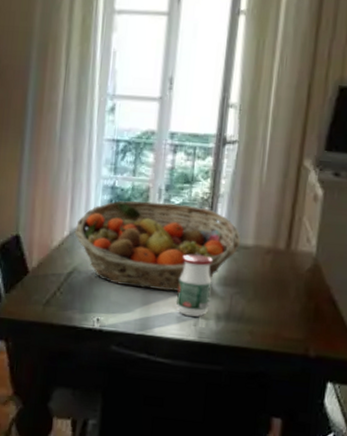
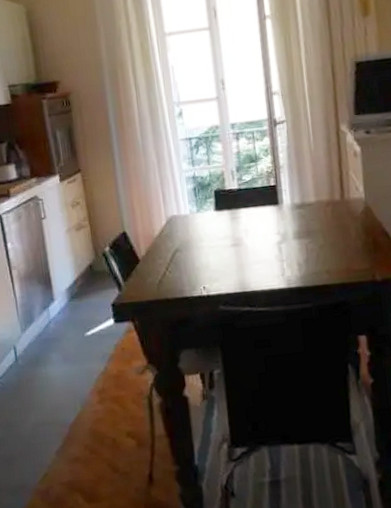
fruit basket: present [74,200,241,292] -> none [170,179,305,256]
jar: present [175,254,213,317] -> none [262,218,291,269]

